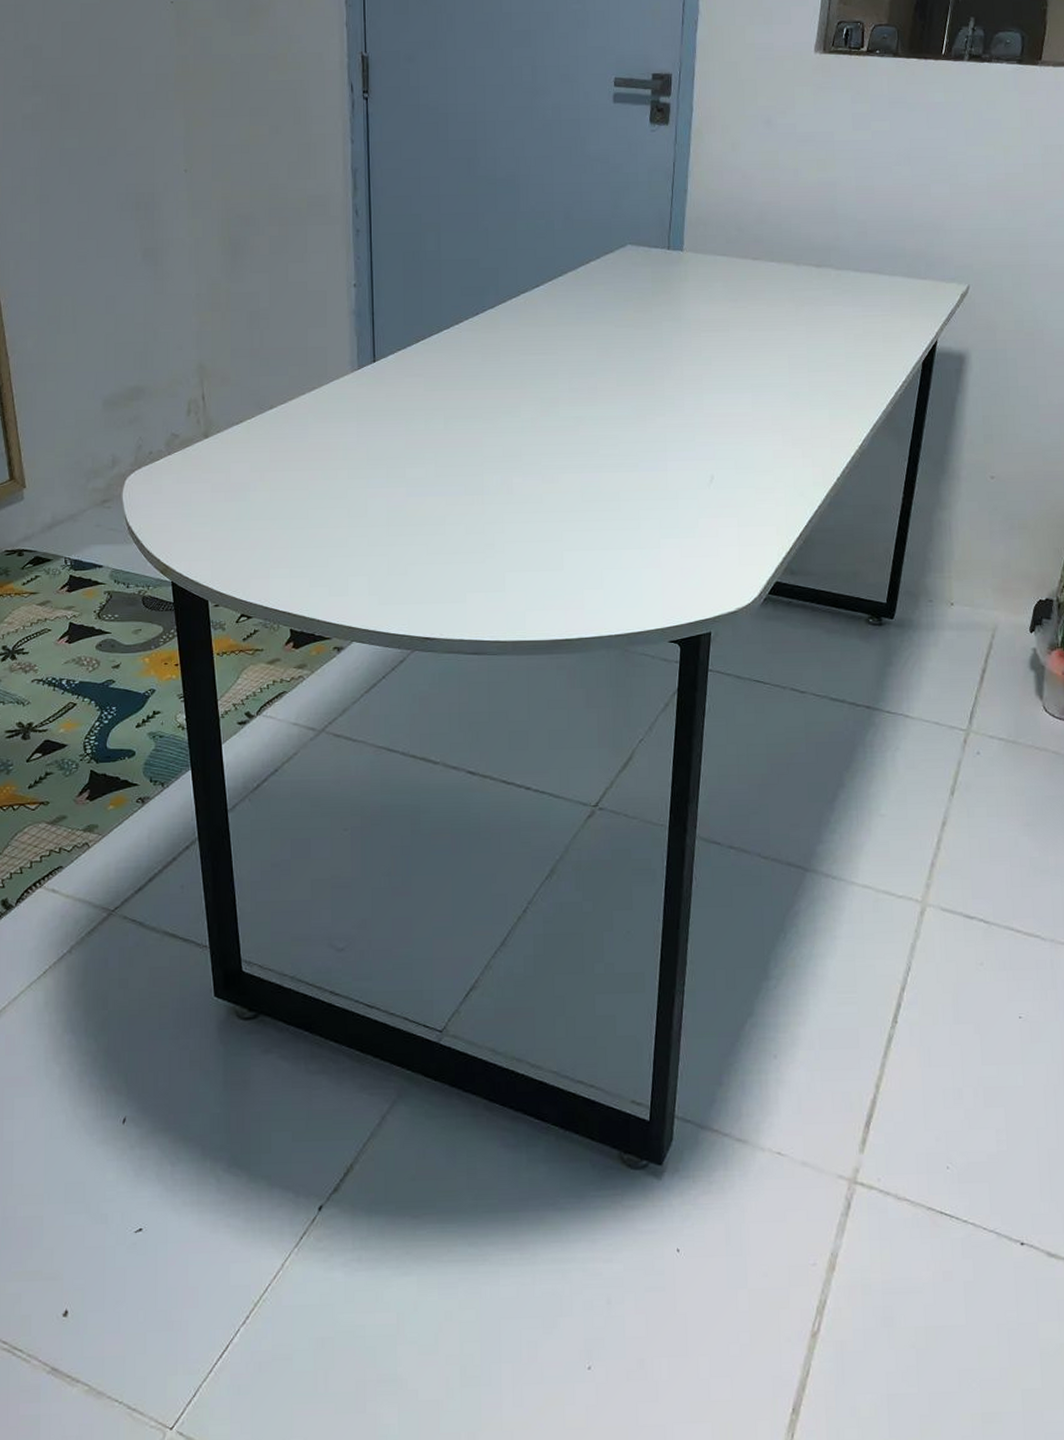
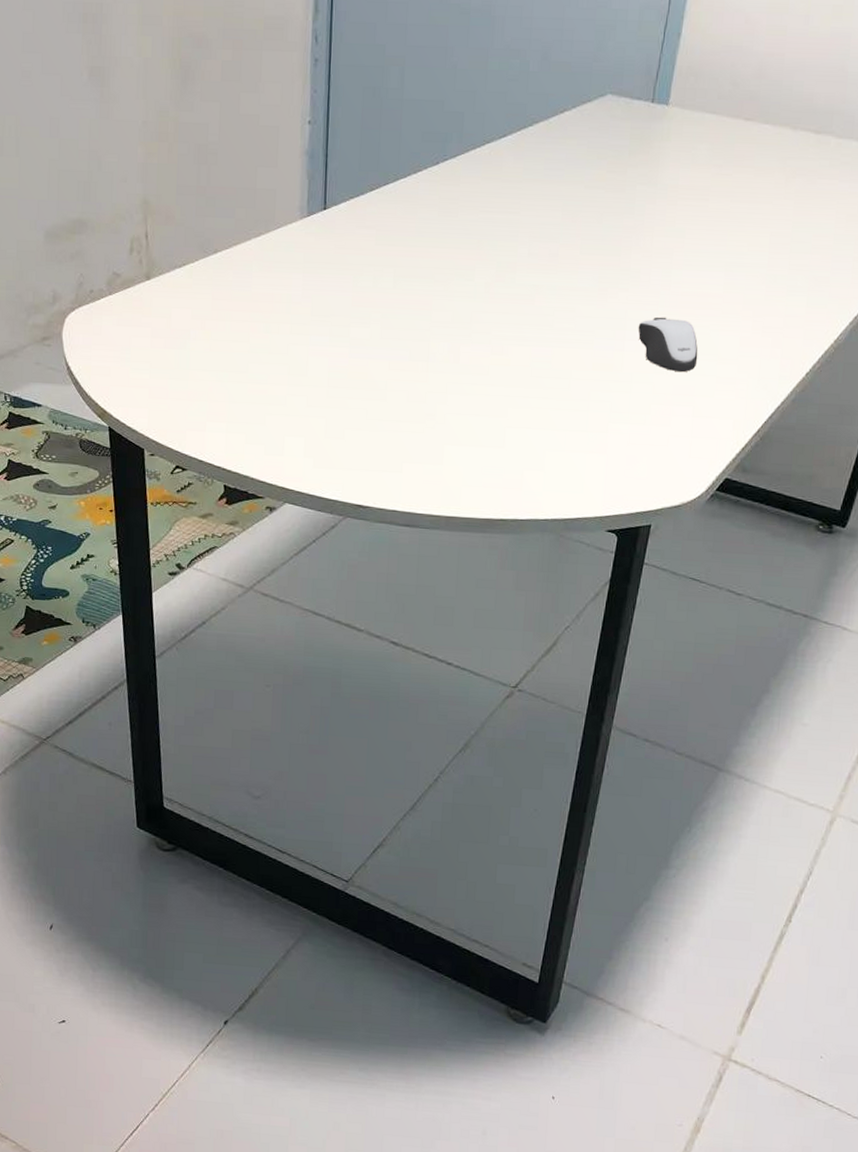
computer mouse: none [677,437,737,487] -> present [638,316,698,373]

